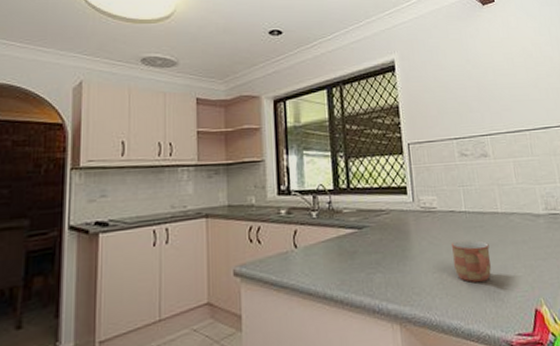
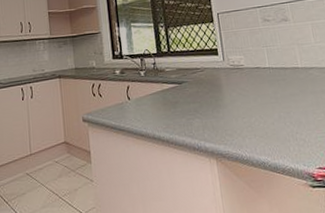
mug: present [451,239,491,282] -> none [257,90,294,126]

